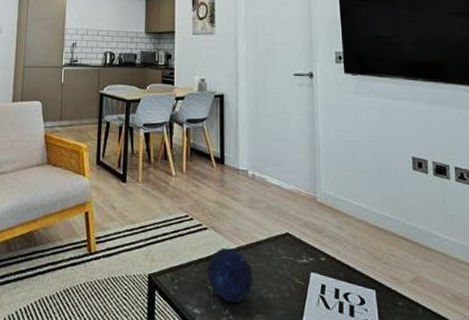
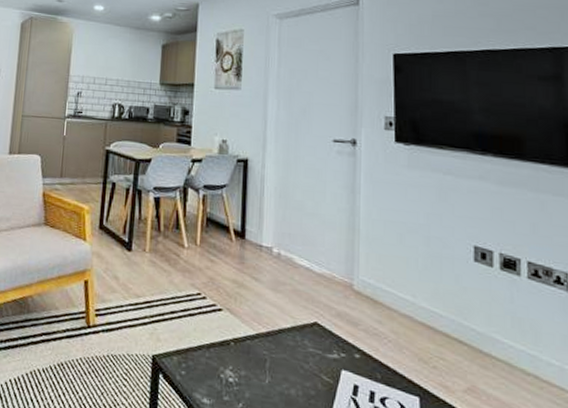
decorative orb: present [207,248,253,303] -> none [220,333,273,396]

